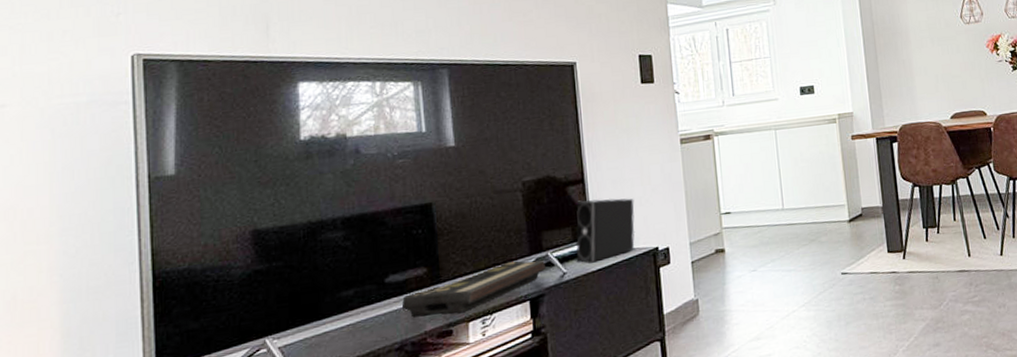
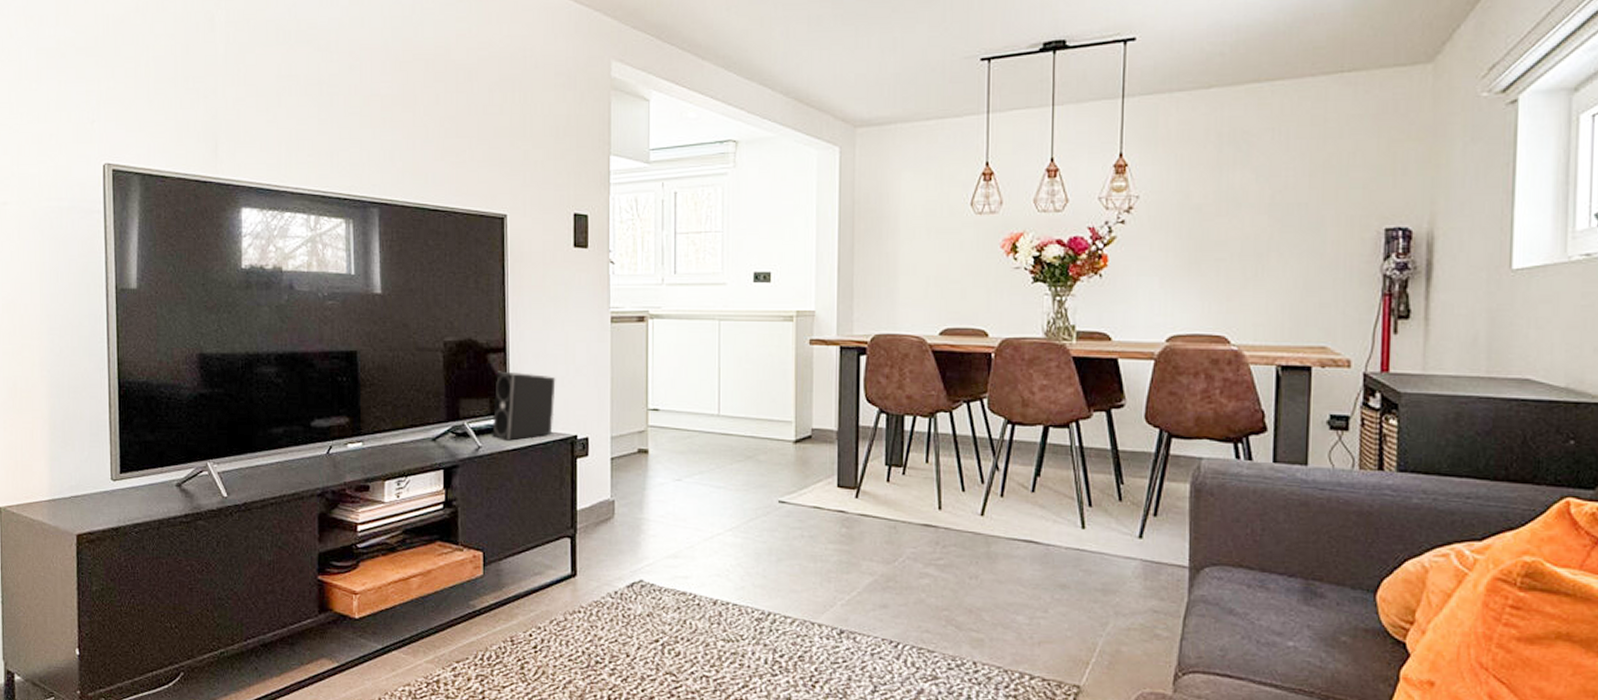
game console: present [401,260,546,317] -> none [324,425,461,470]

